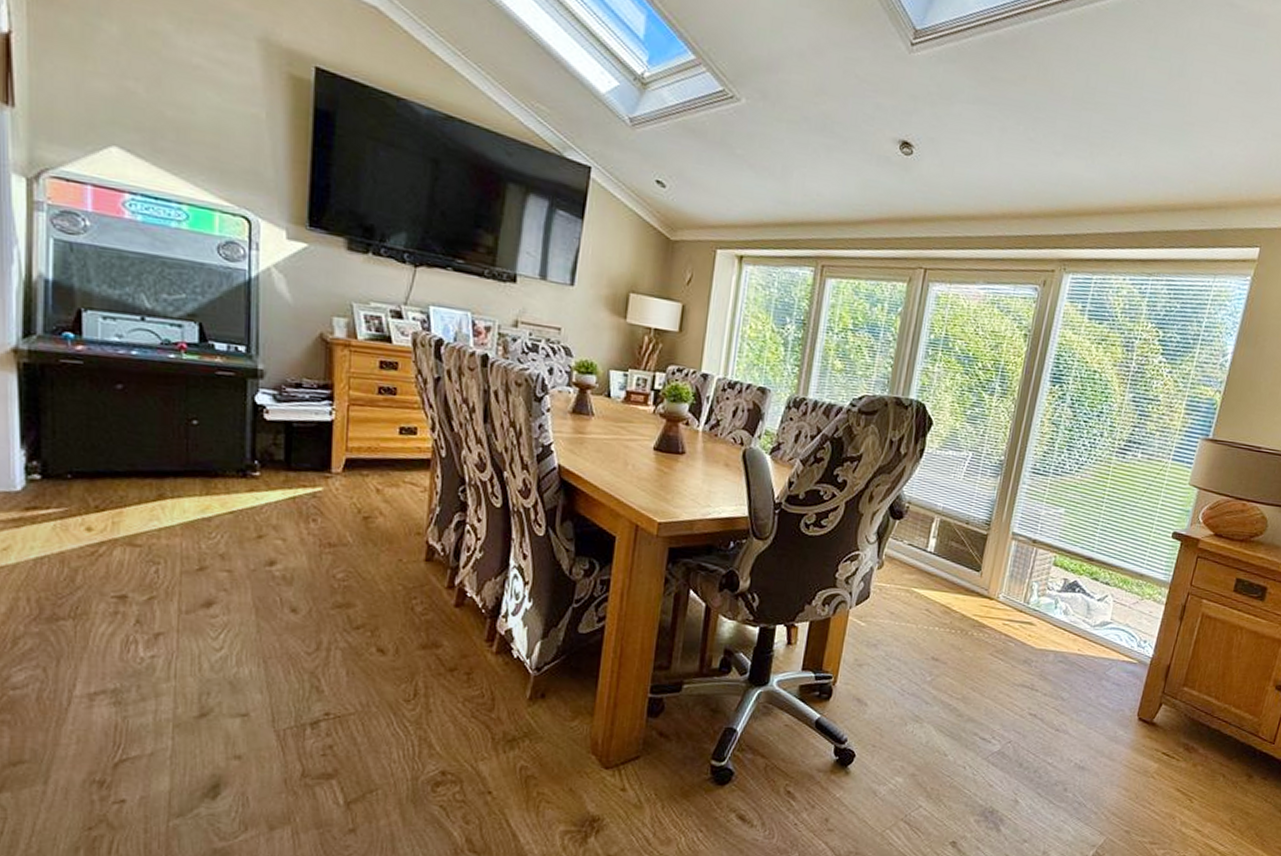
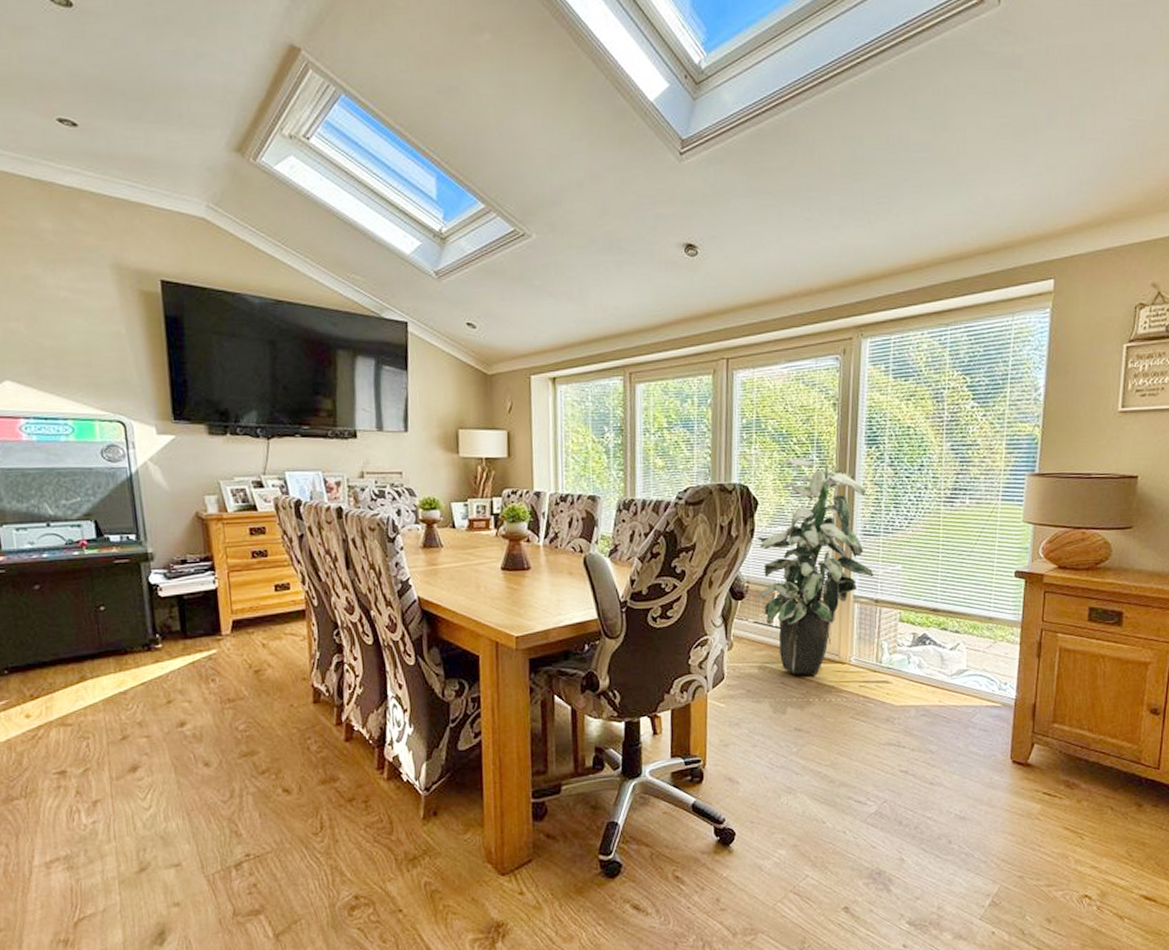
indoor plant: none [916,384,1043,606] -> present [757,459,874,675]

